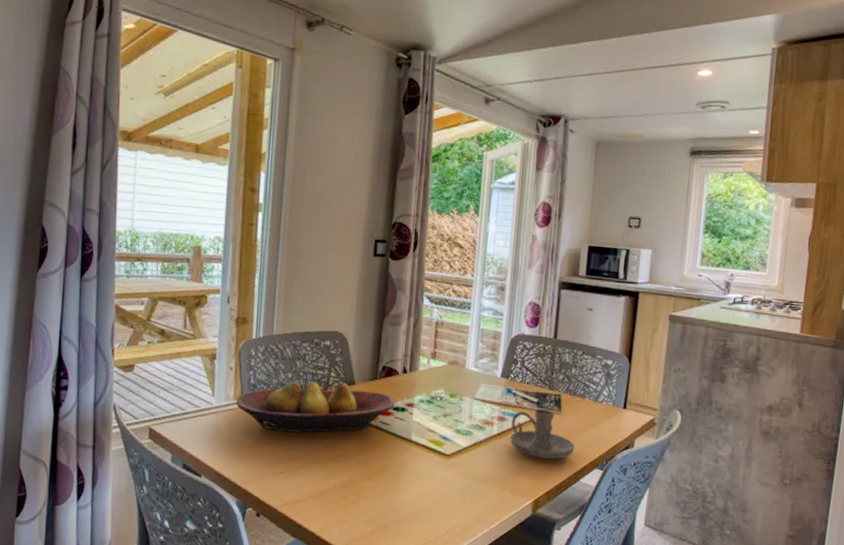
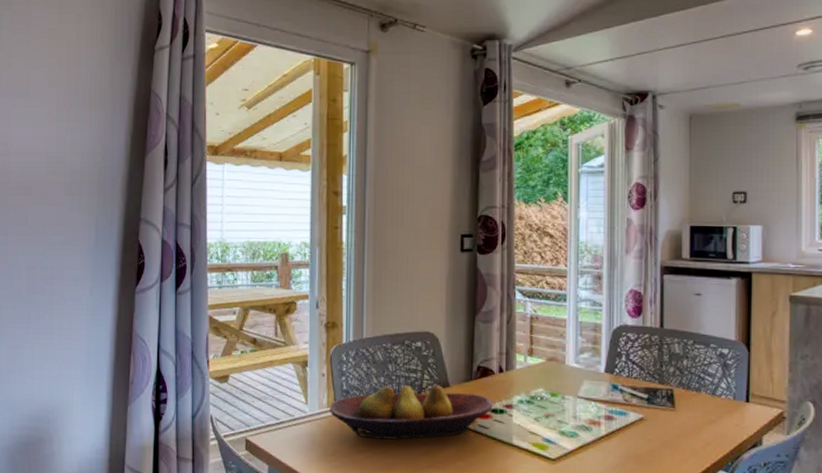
candle holder: present [509,408,575,459] -> none [619,405,694,461]

